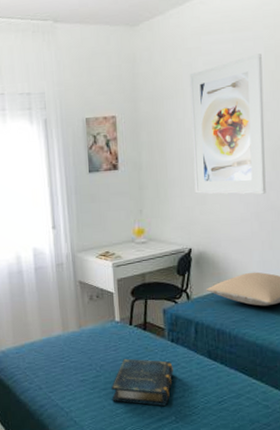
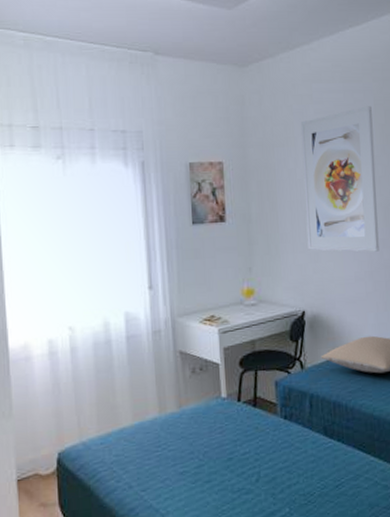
book: present [112,358,173,407] -> none [217,441,287,497]

